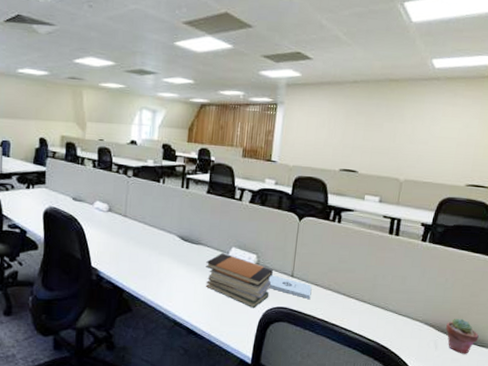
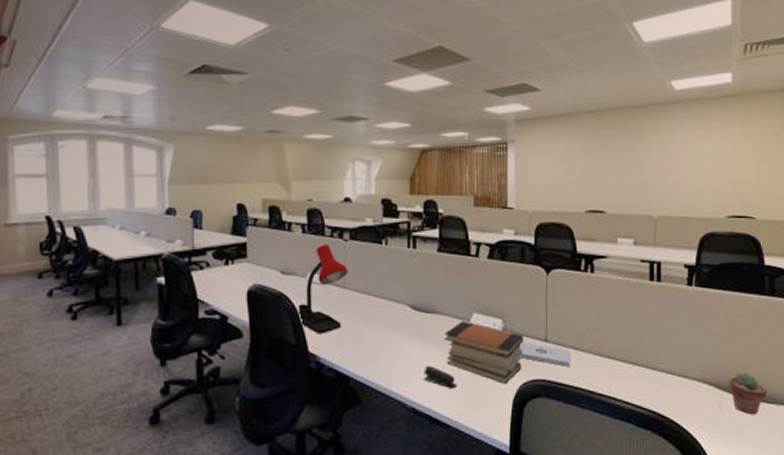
desk lamp: none [84,179,130,253] -> present [298,245,349,334]
stapler: none [185,286,213,308] -> present [424,365,458,389]

